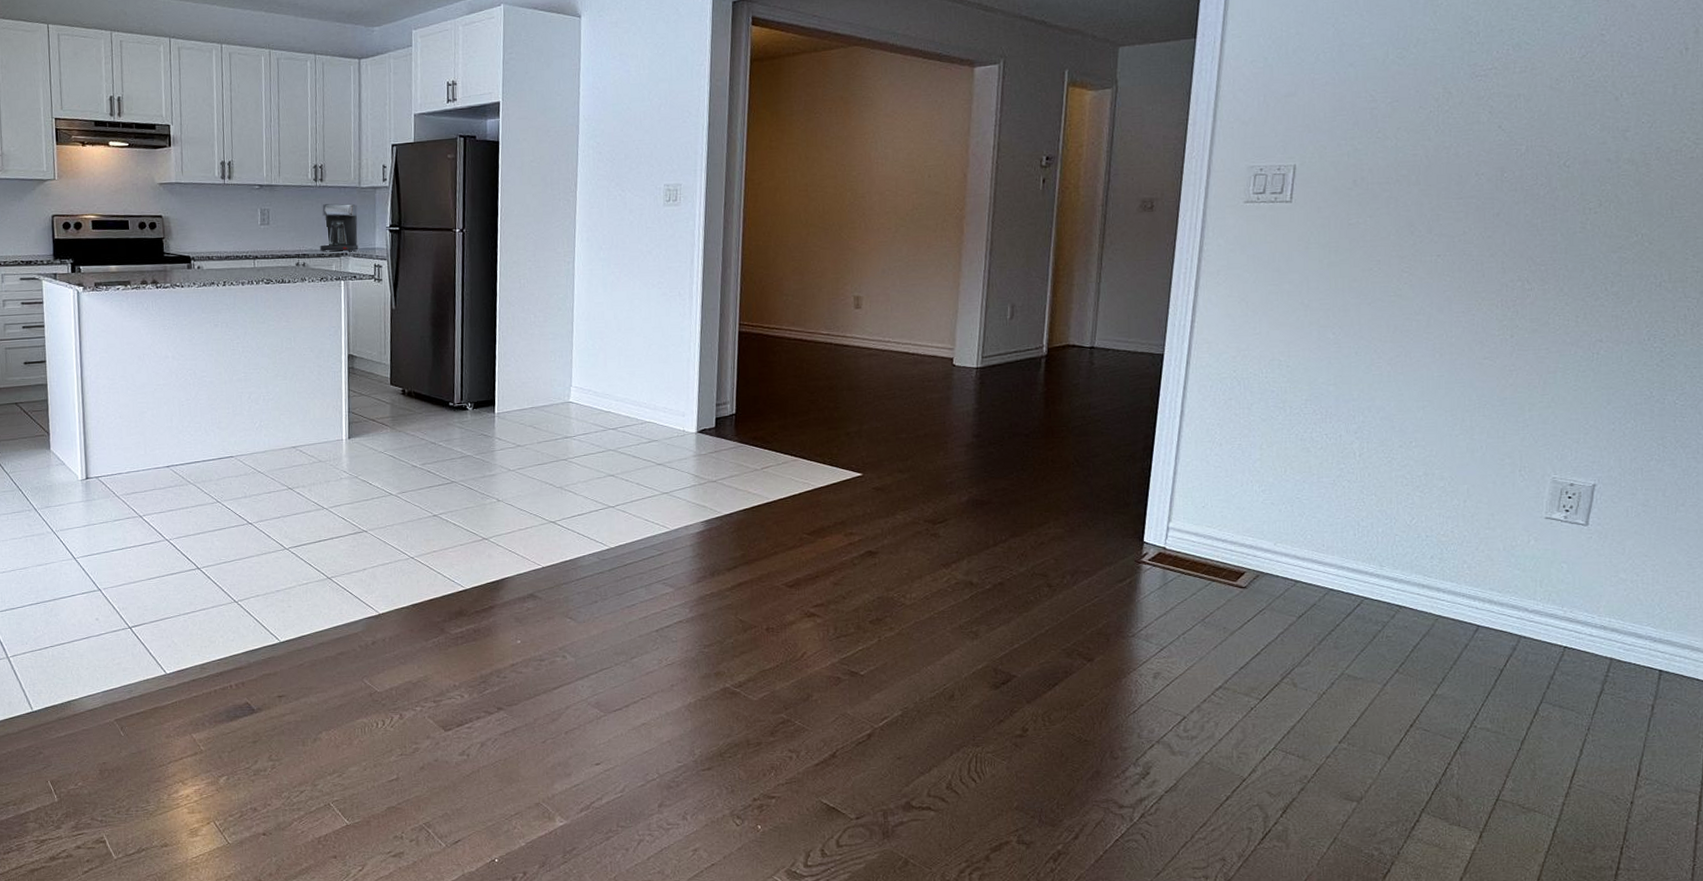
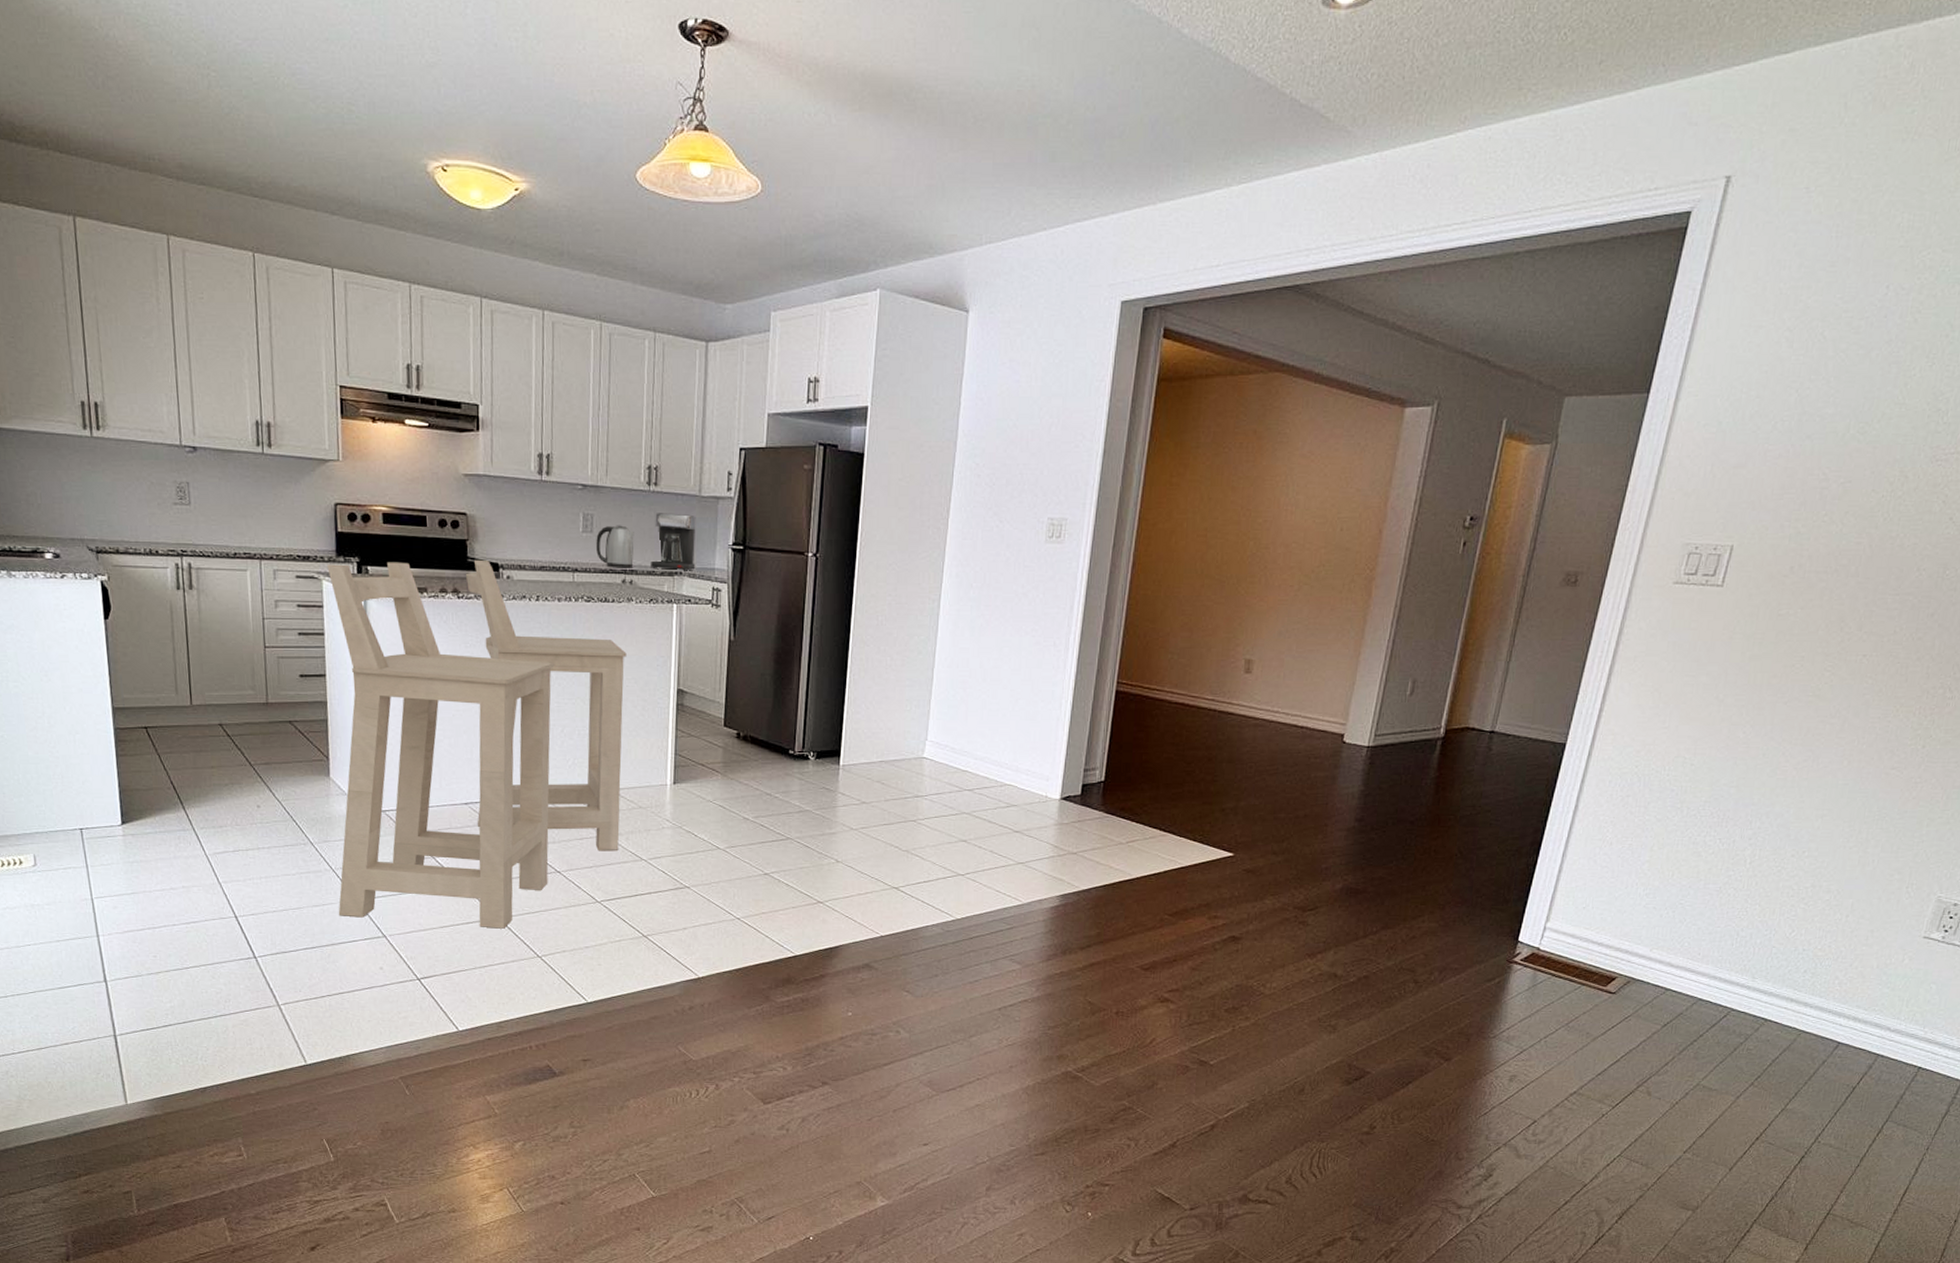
bar stool: none [46,254,303,578] -> present [327,559,627,929]
kettle: none [272,216,305,254] -> present [596,525,634,568]

